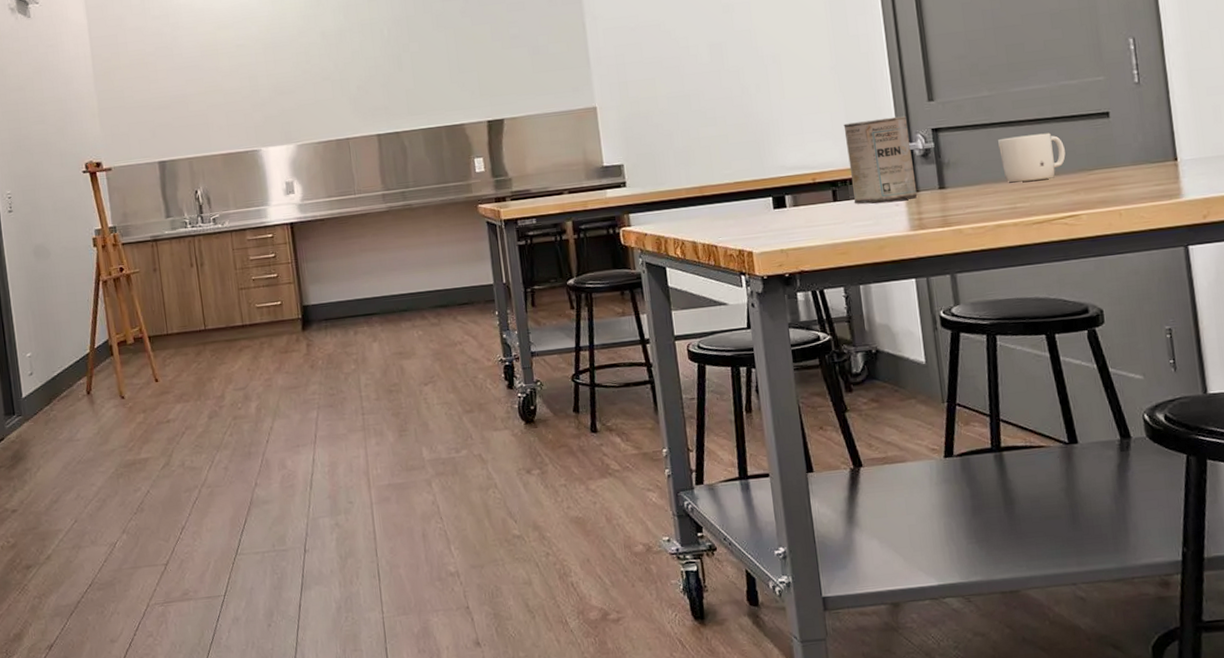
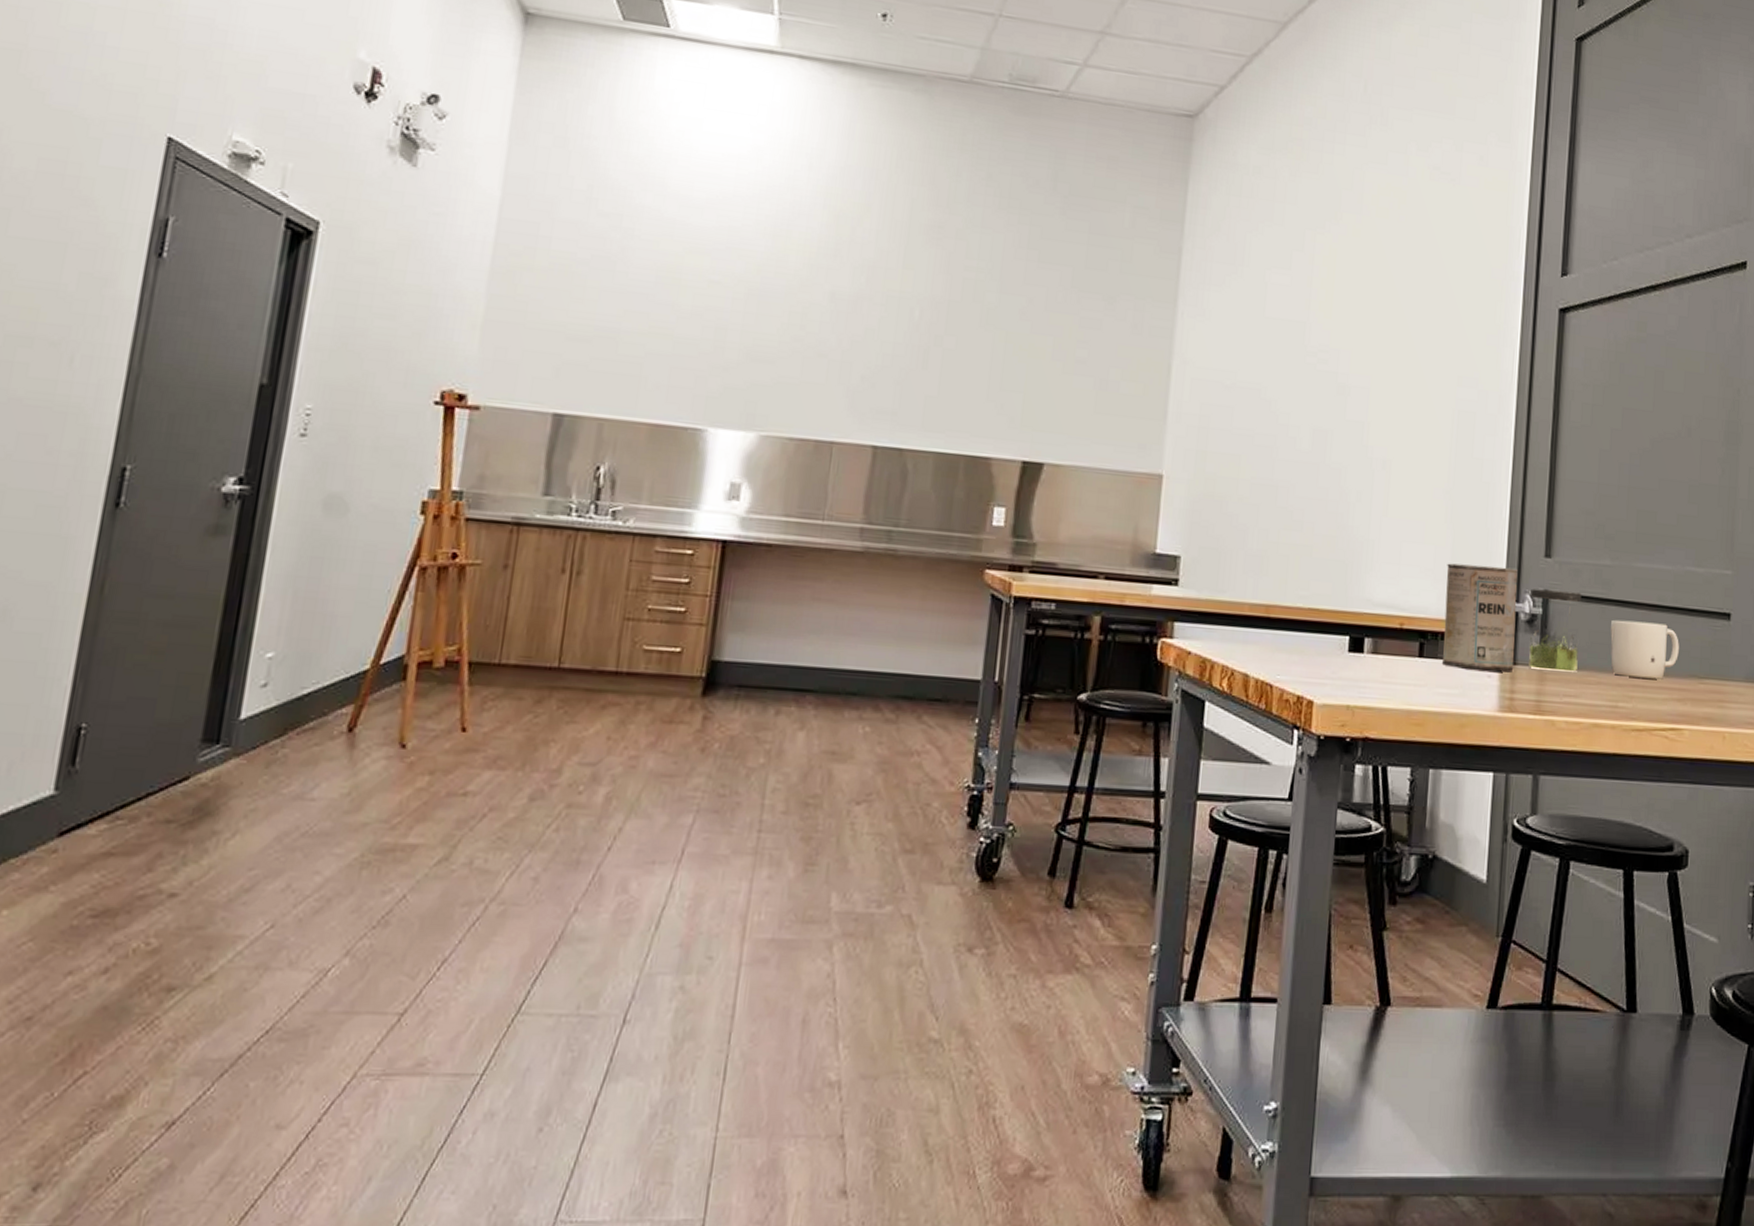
jar: none [921,123,974,191] -> present [1528,588,1582,672]

